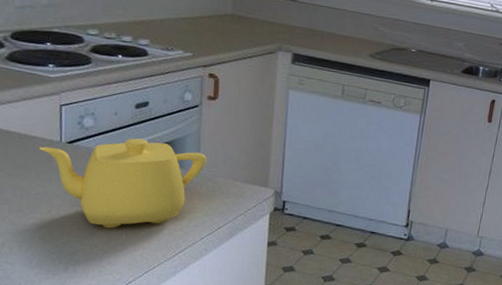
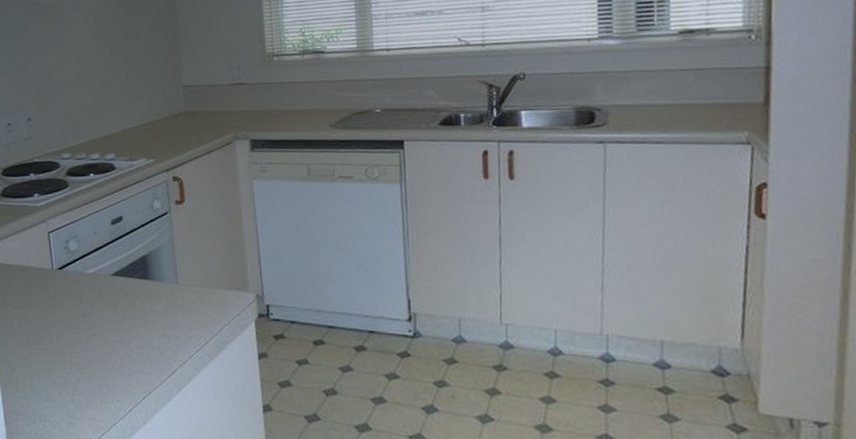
teapot: present [39,138,207,229] -> none [35,255,184,354]

